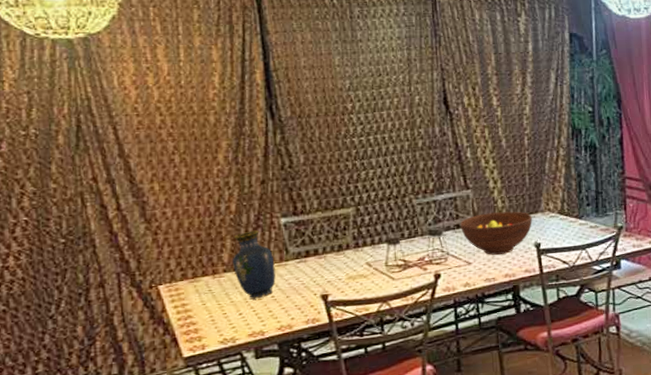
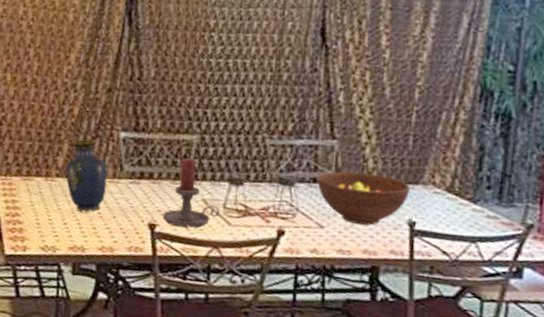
candle holder: none [333,229,384,292] -> present [162,158,221,228]

